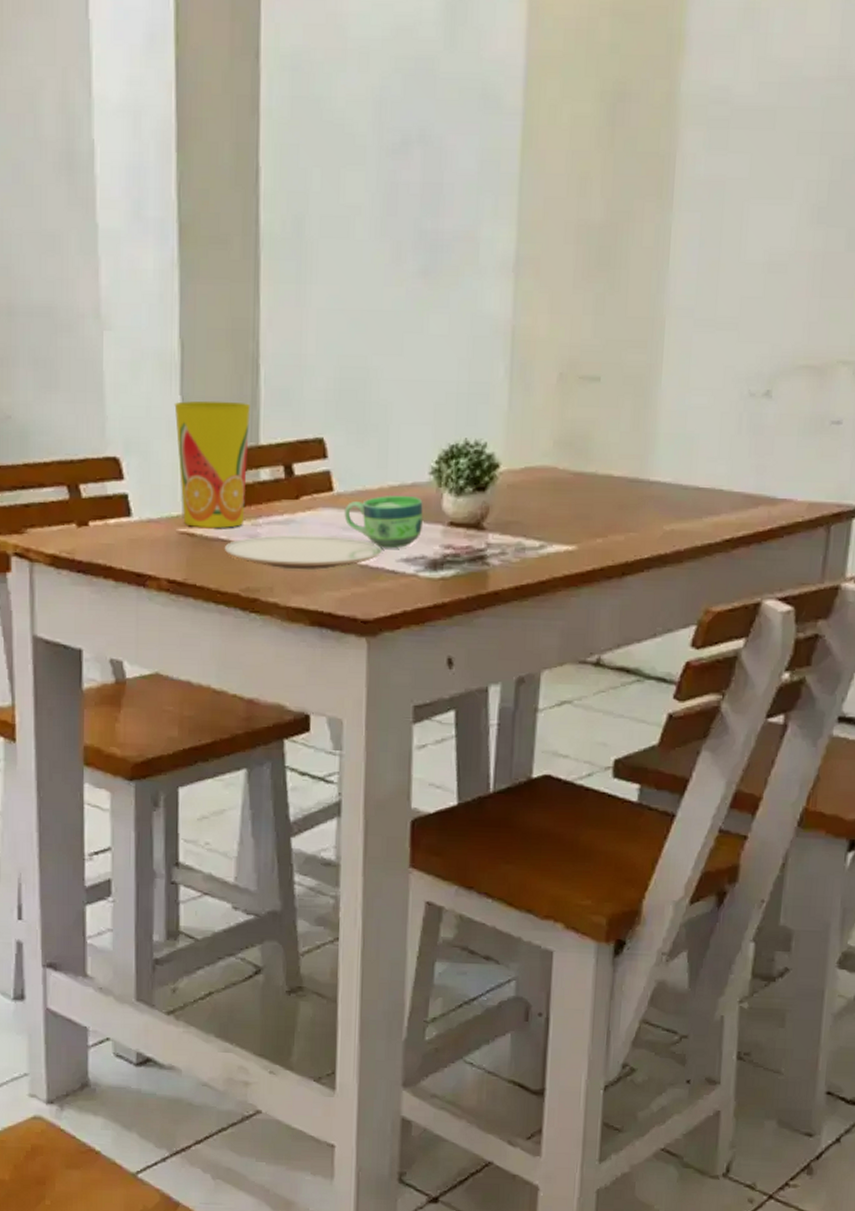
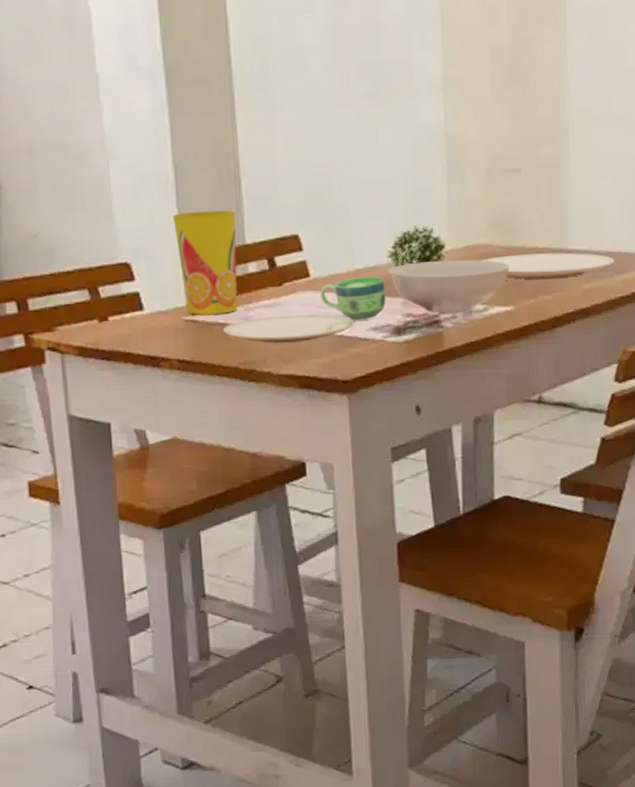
bowl: none [429,482,576,548] -> present [389,259,510,313]
plate: none [542,482,705,515] -> present [481,253,615,279]

